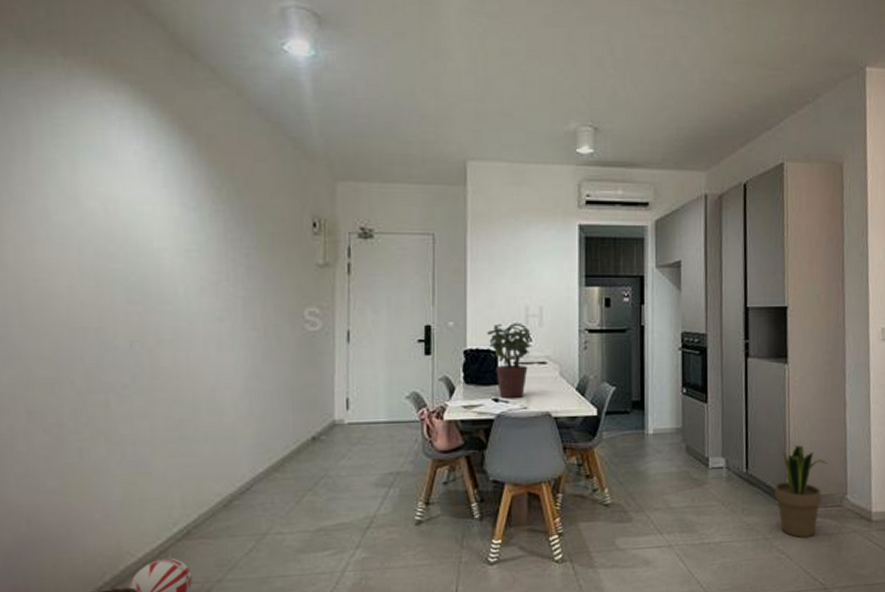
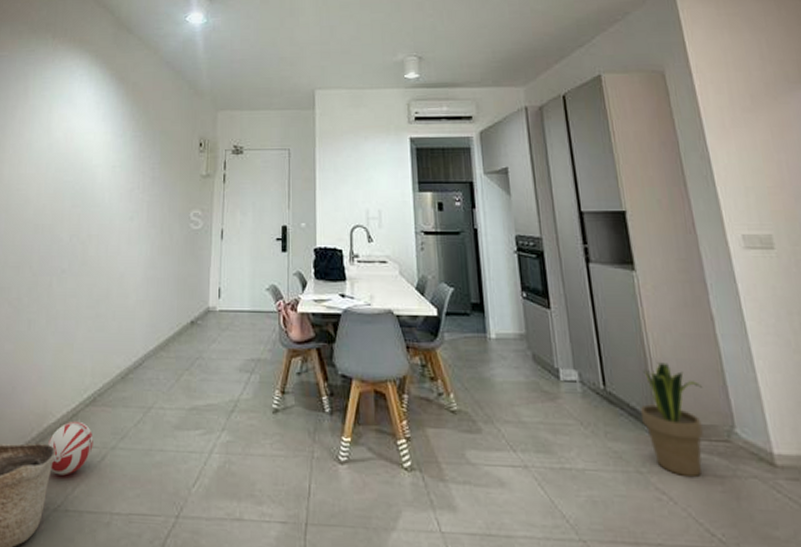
potted plant: present [487,323,533,399] -> none [334,224,374,296]

